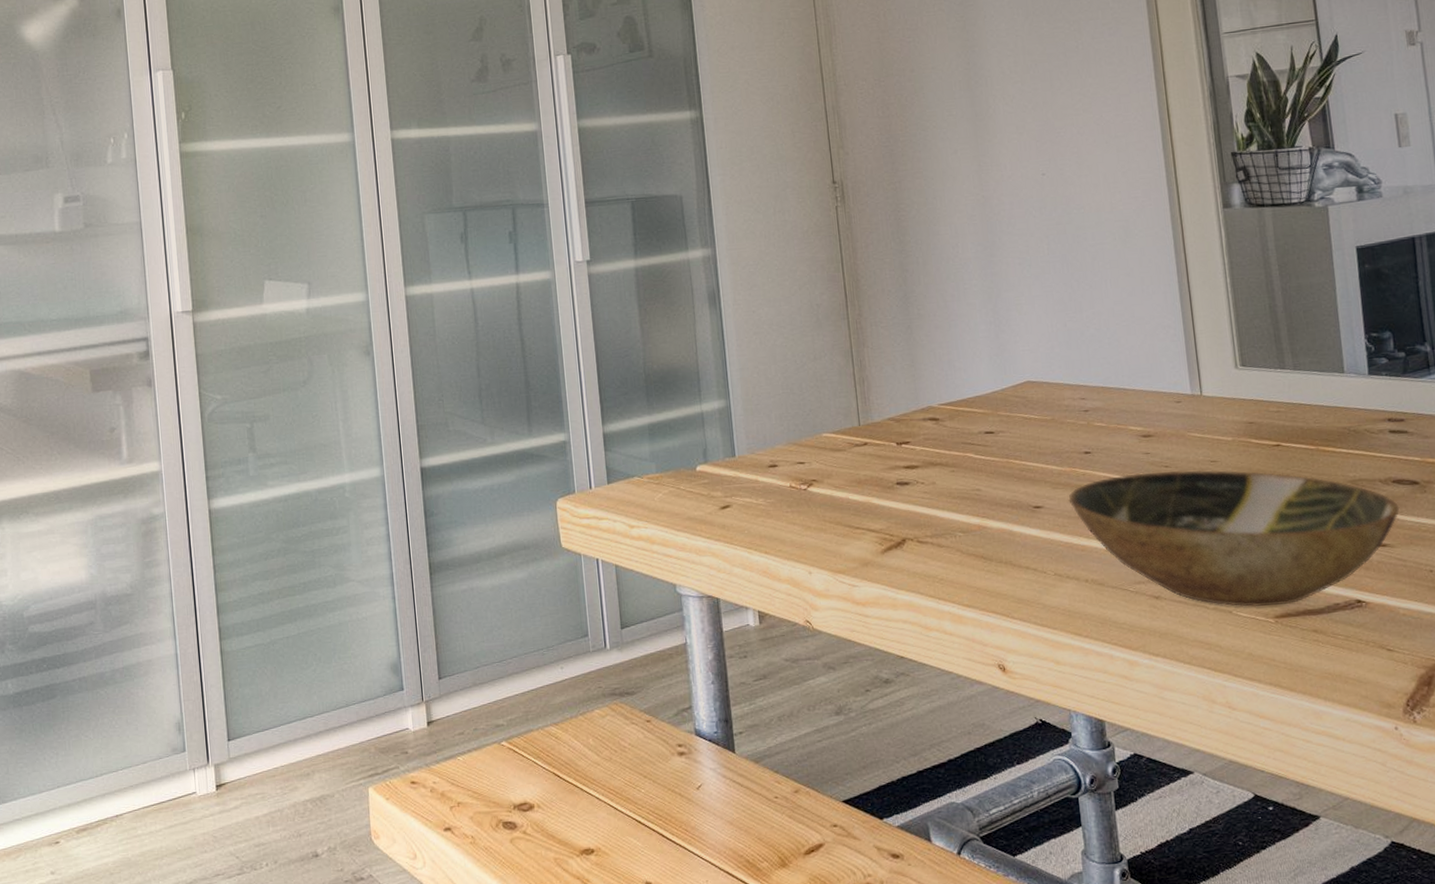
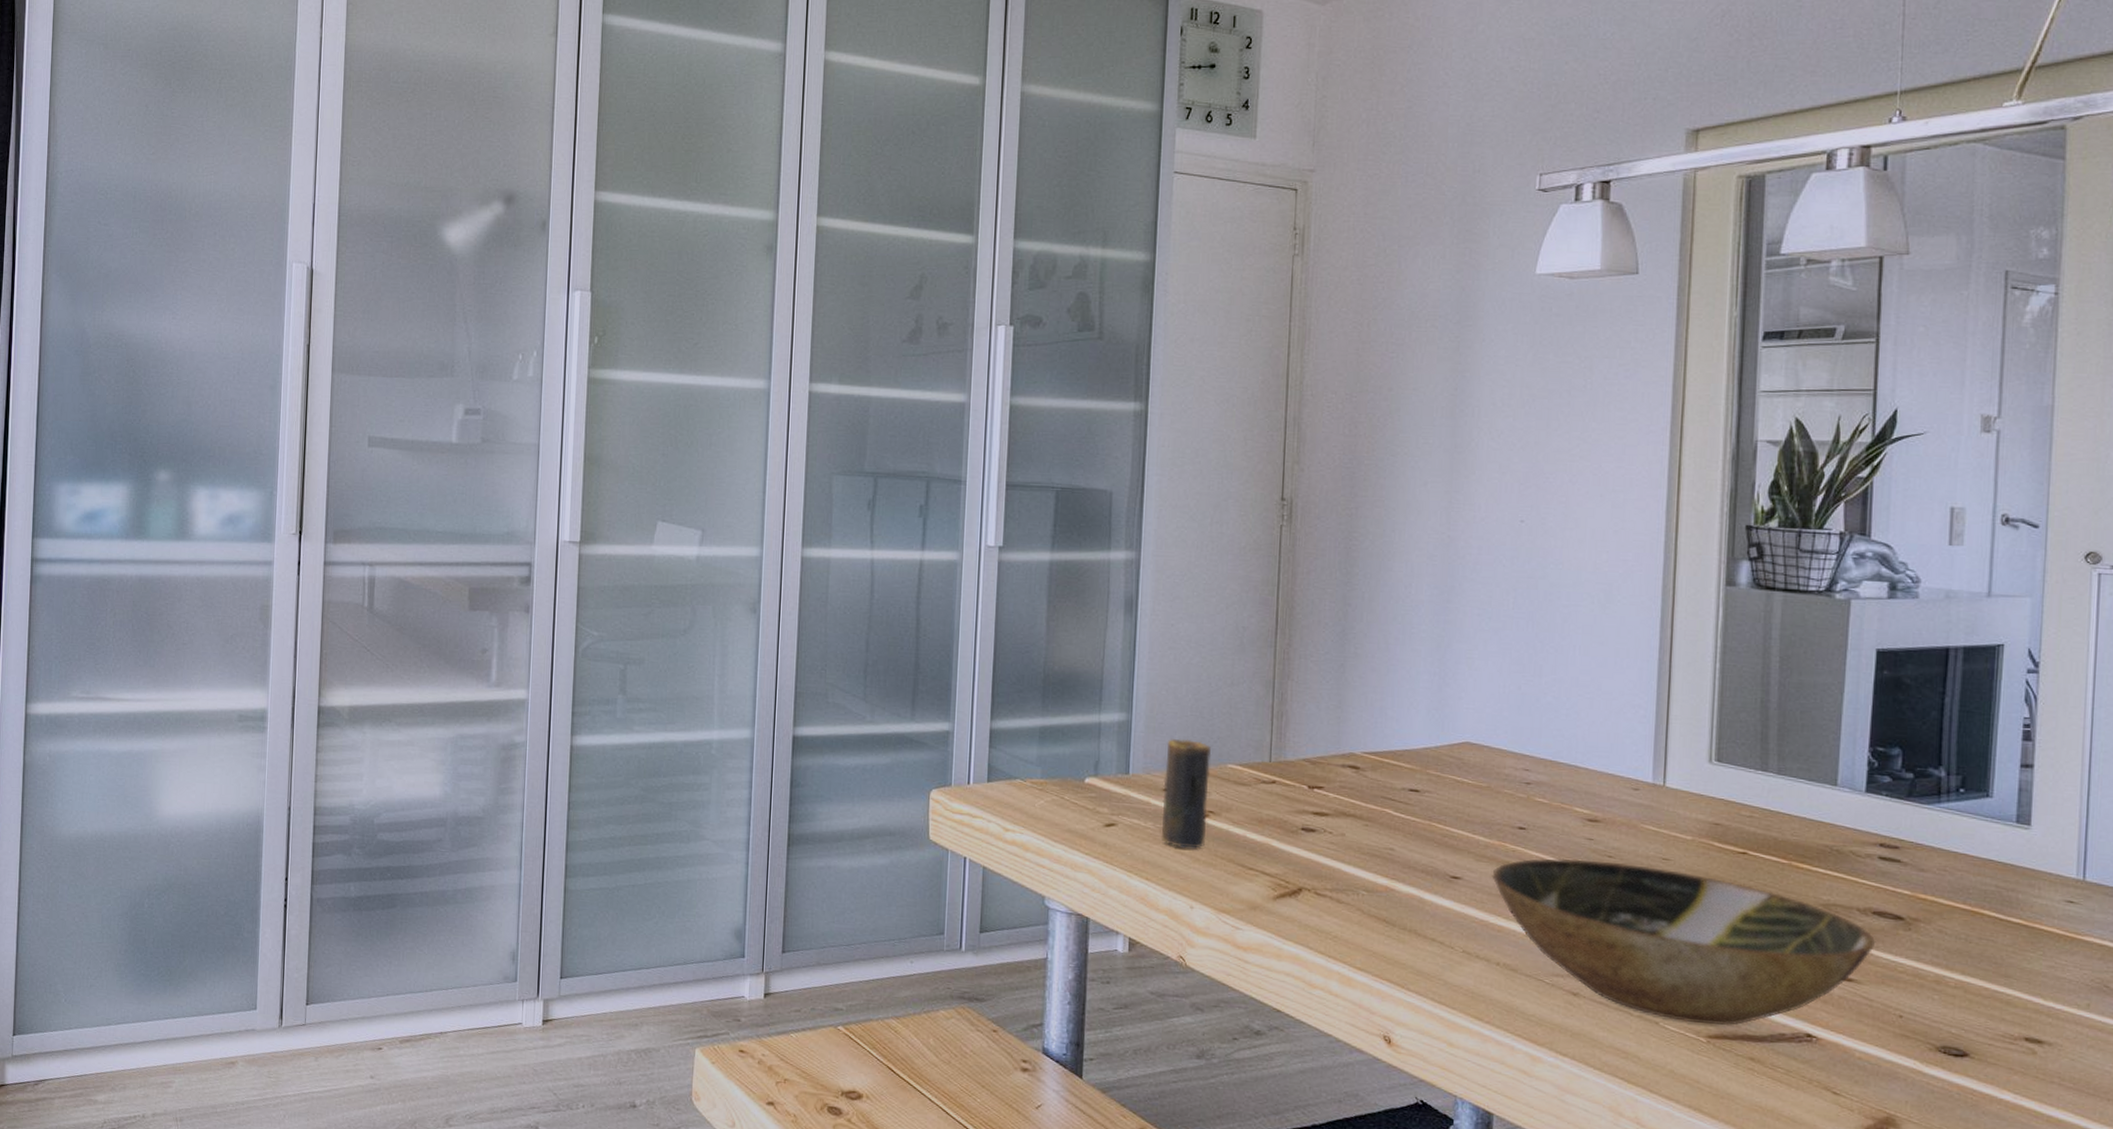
candle: none [765,415,814,518] -> present [1161,739,1212,849]

